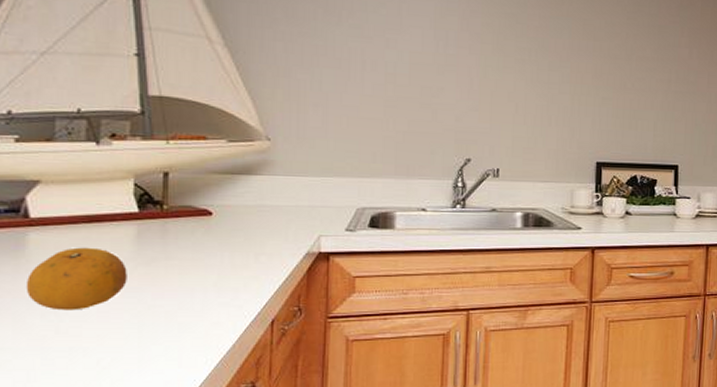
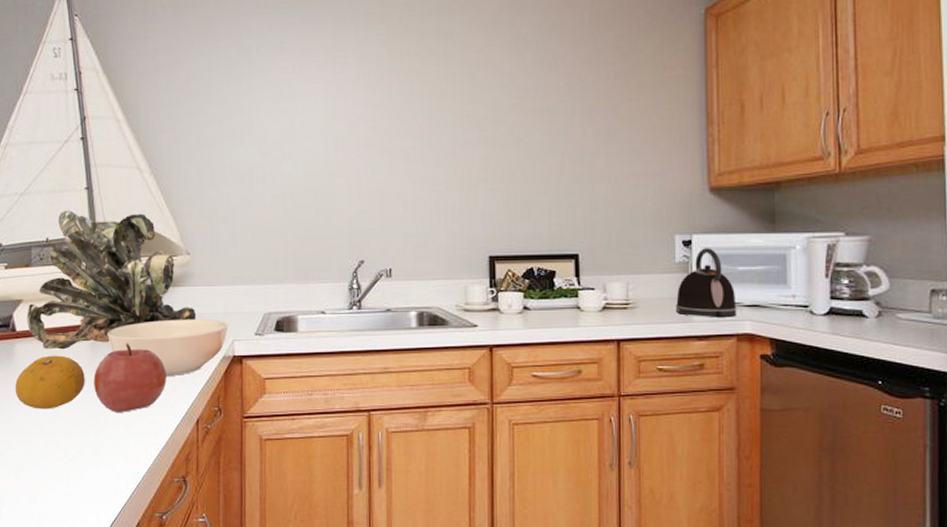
plant: none [46,78,276,241] -> present [27,210,197,350]
fruit: none [139,235,235,313] -> present [94,343,167,412]
bowl: none [158,210,314,273] -> present [106,318,228,376]

